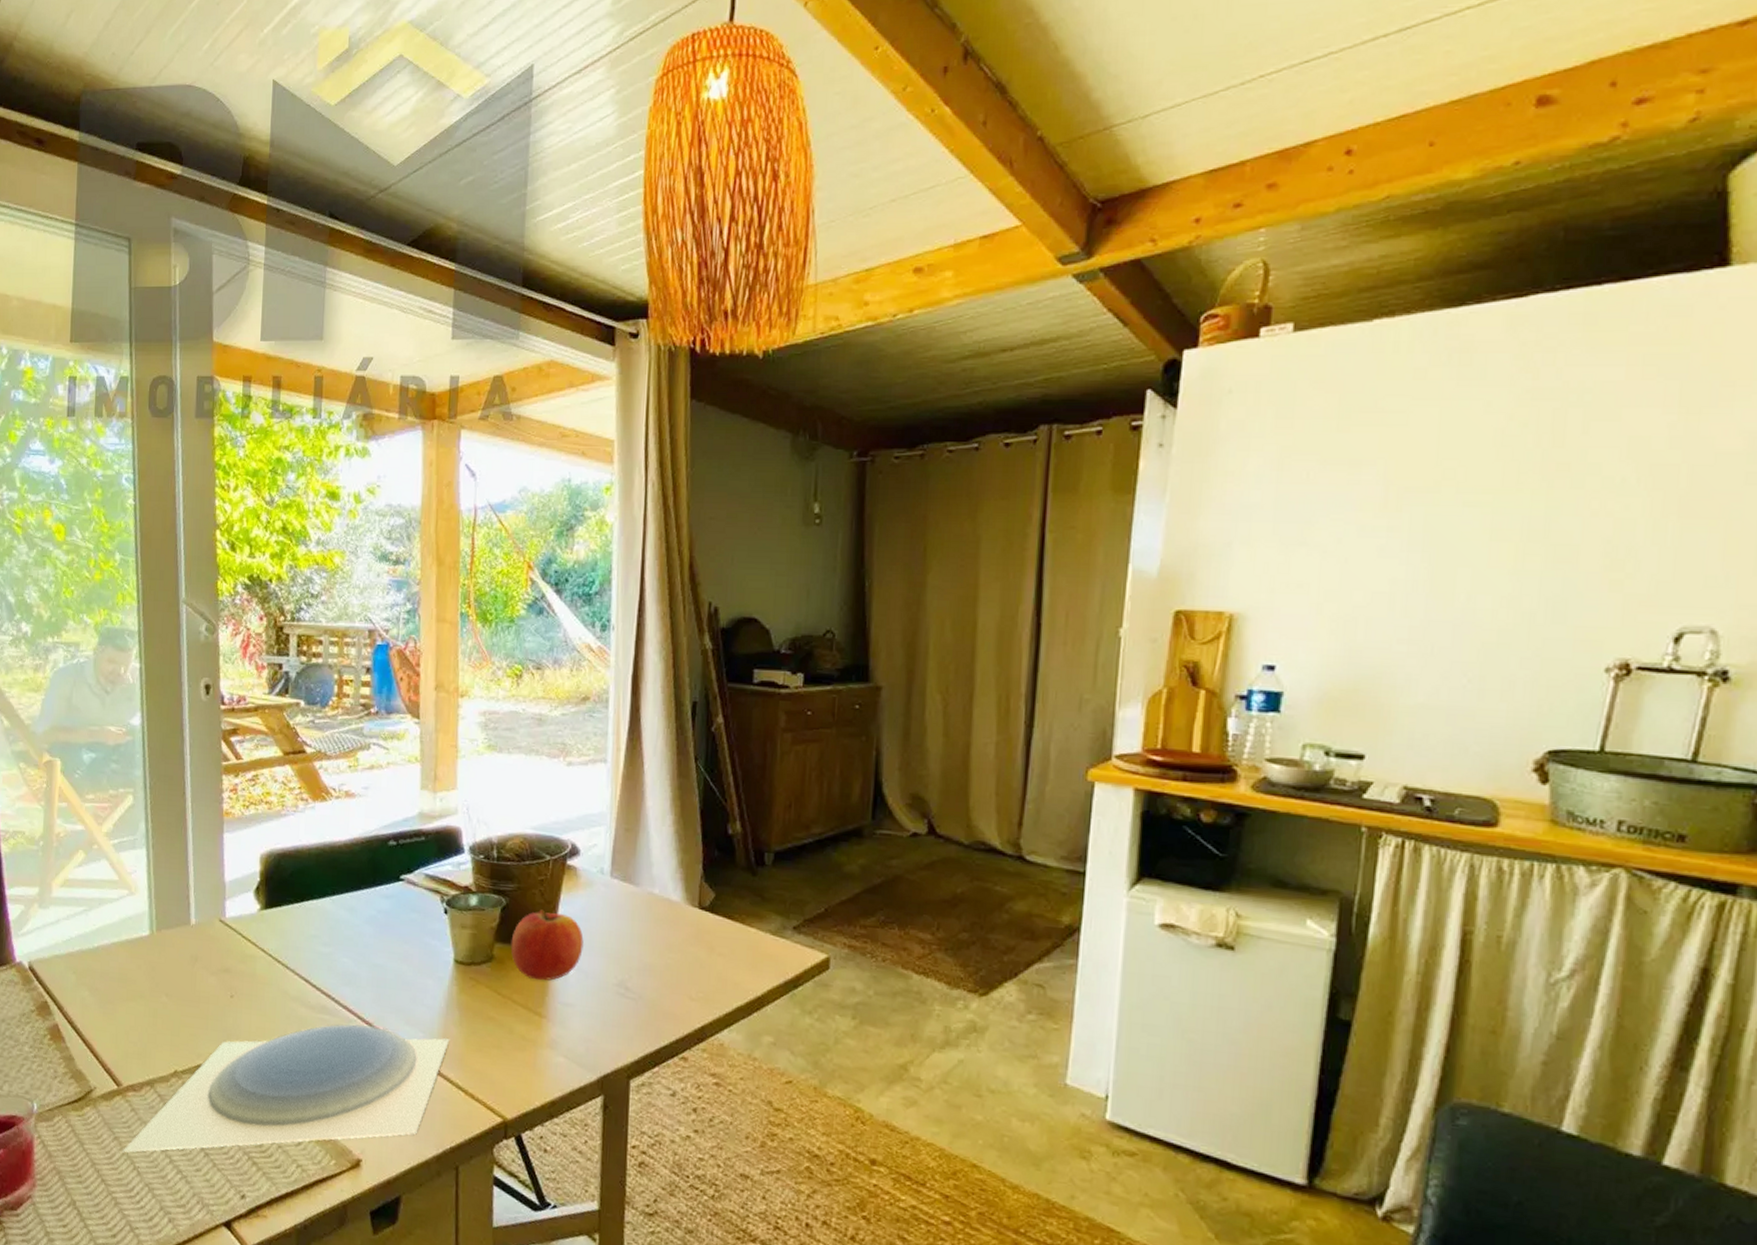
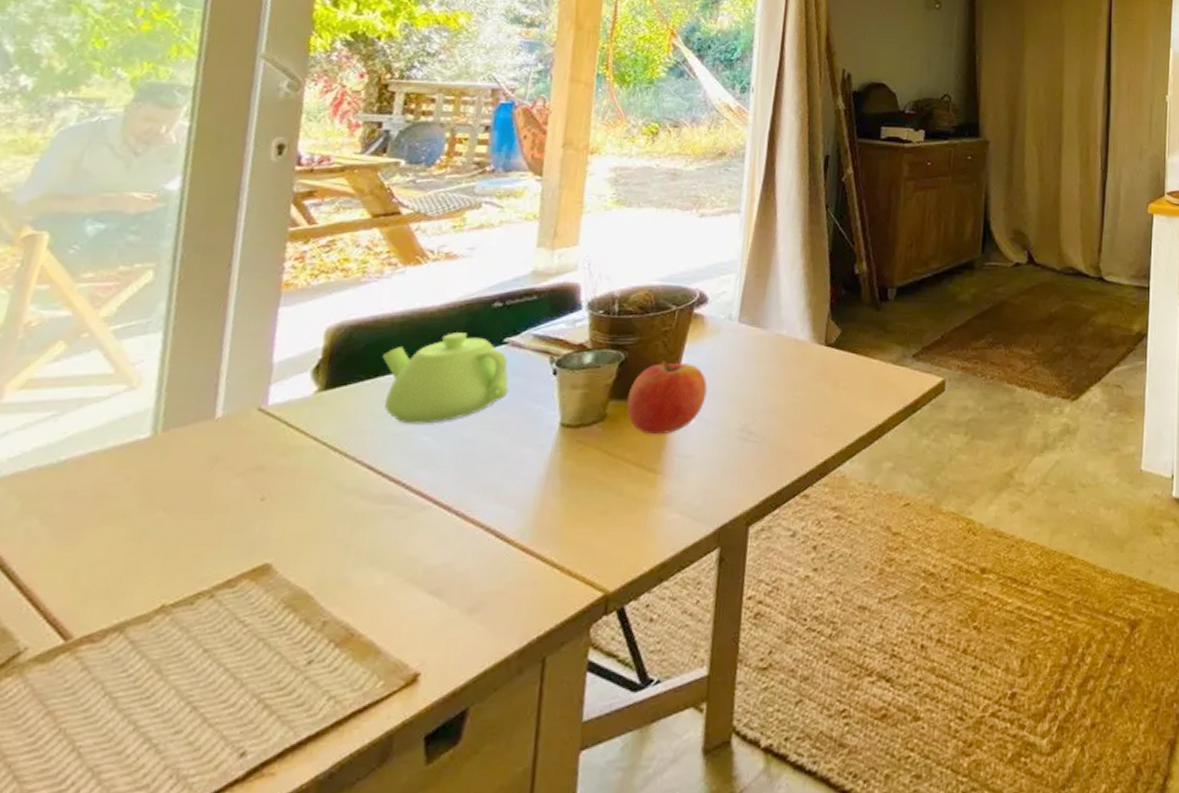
plate: present [123,1023,450,1153] -> none [57,509,548,731]
teapot: none [305,866,409,948] -> present [382,333,509,424]

